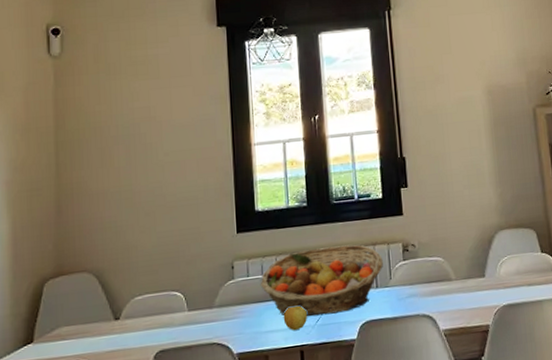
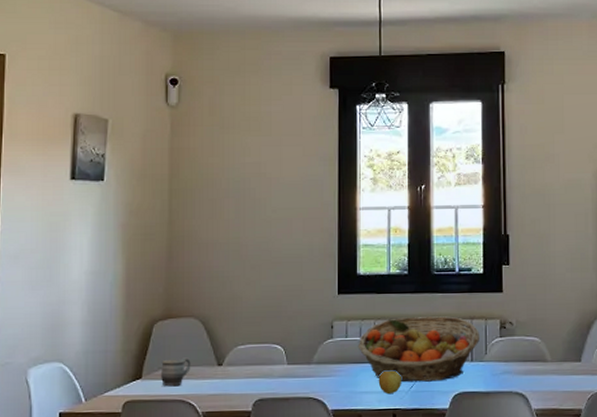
mug: none [53,315,86,348] -> present [160,357,191,387]

